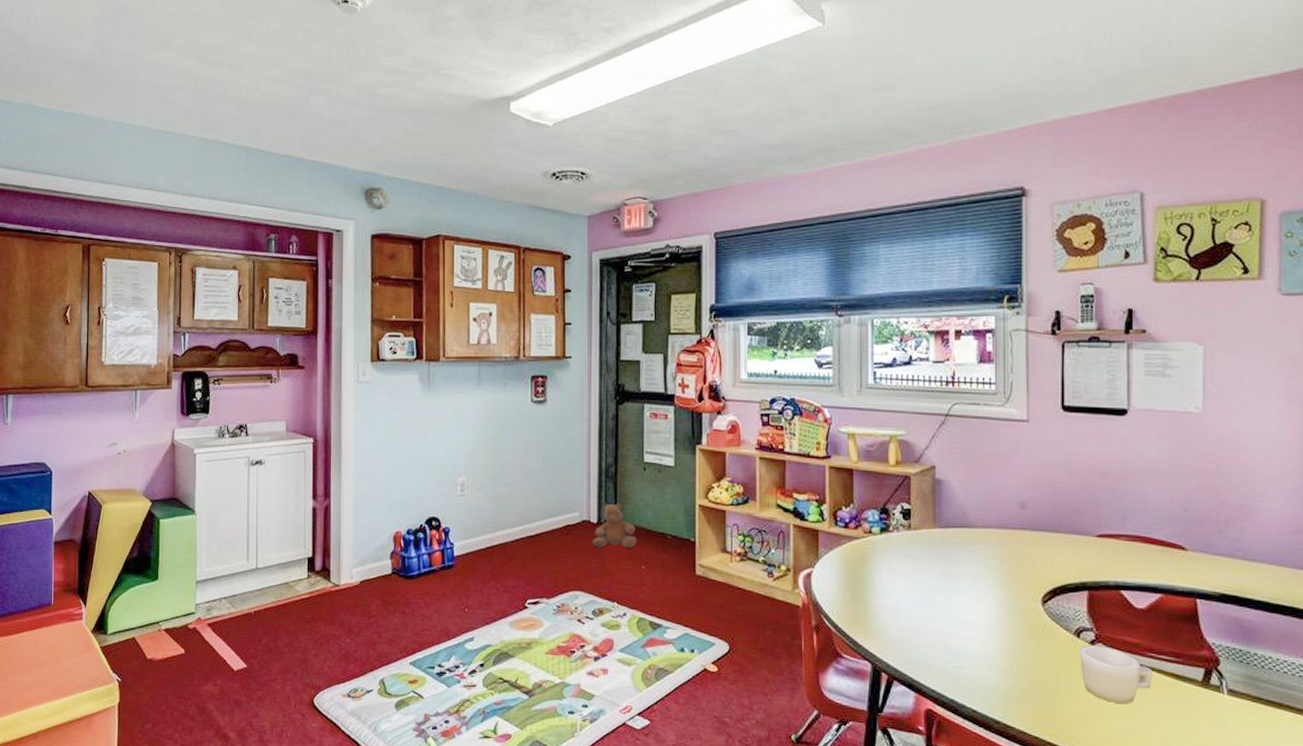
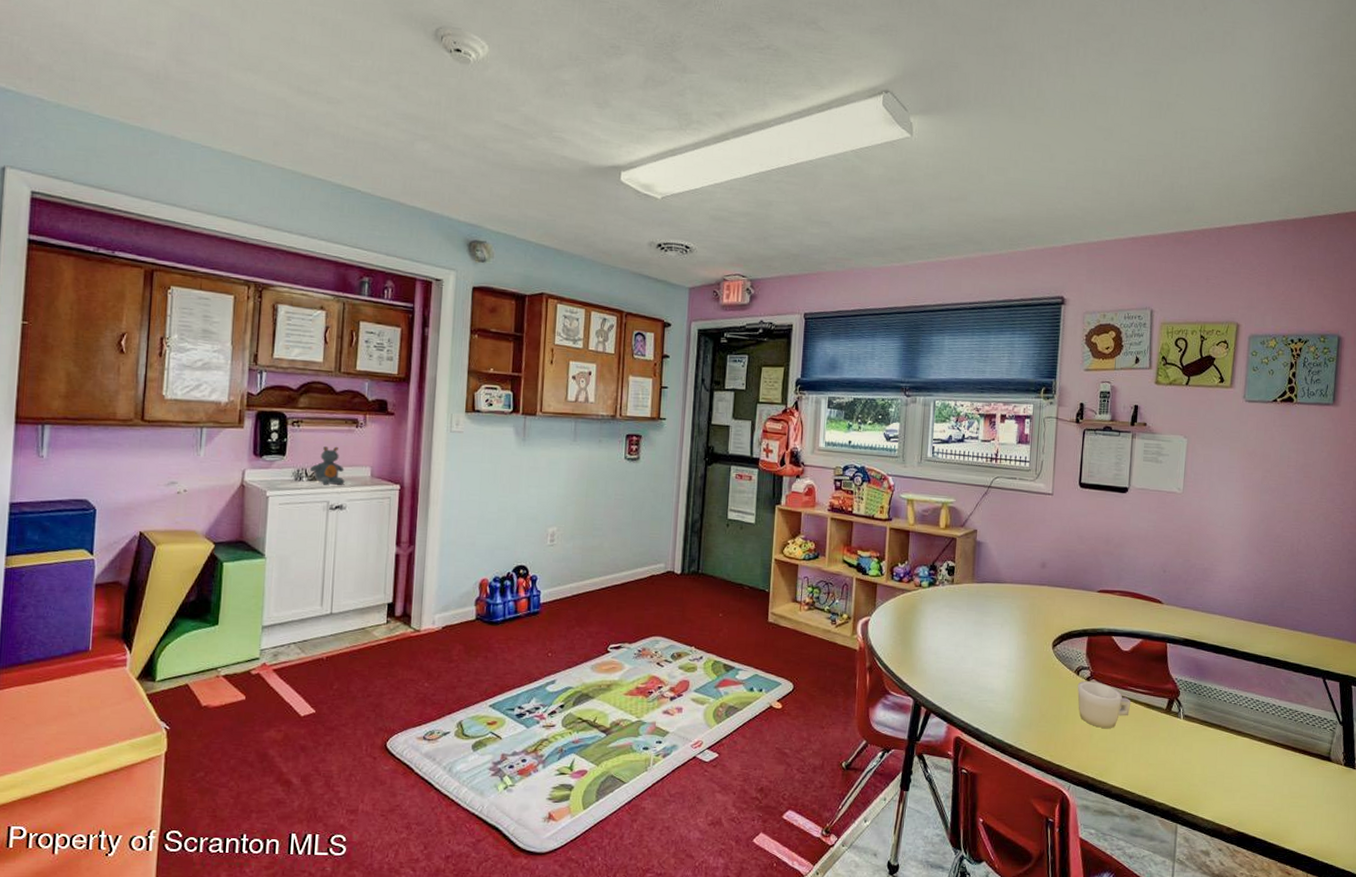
stuffed animal: none [230,402,263,441] -> present [309,446,345,485]
teddy bear: present [593,503,637,548] -> none [675,555,717,597]

